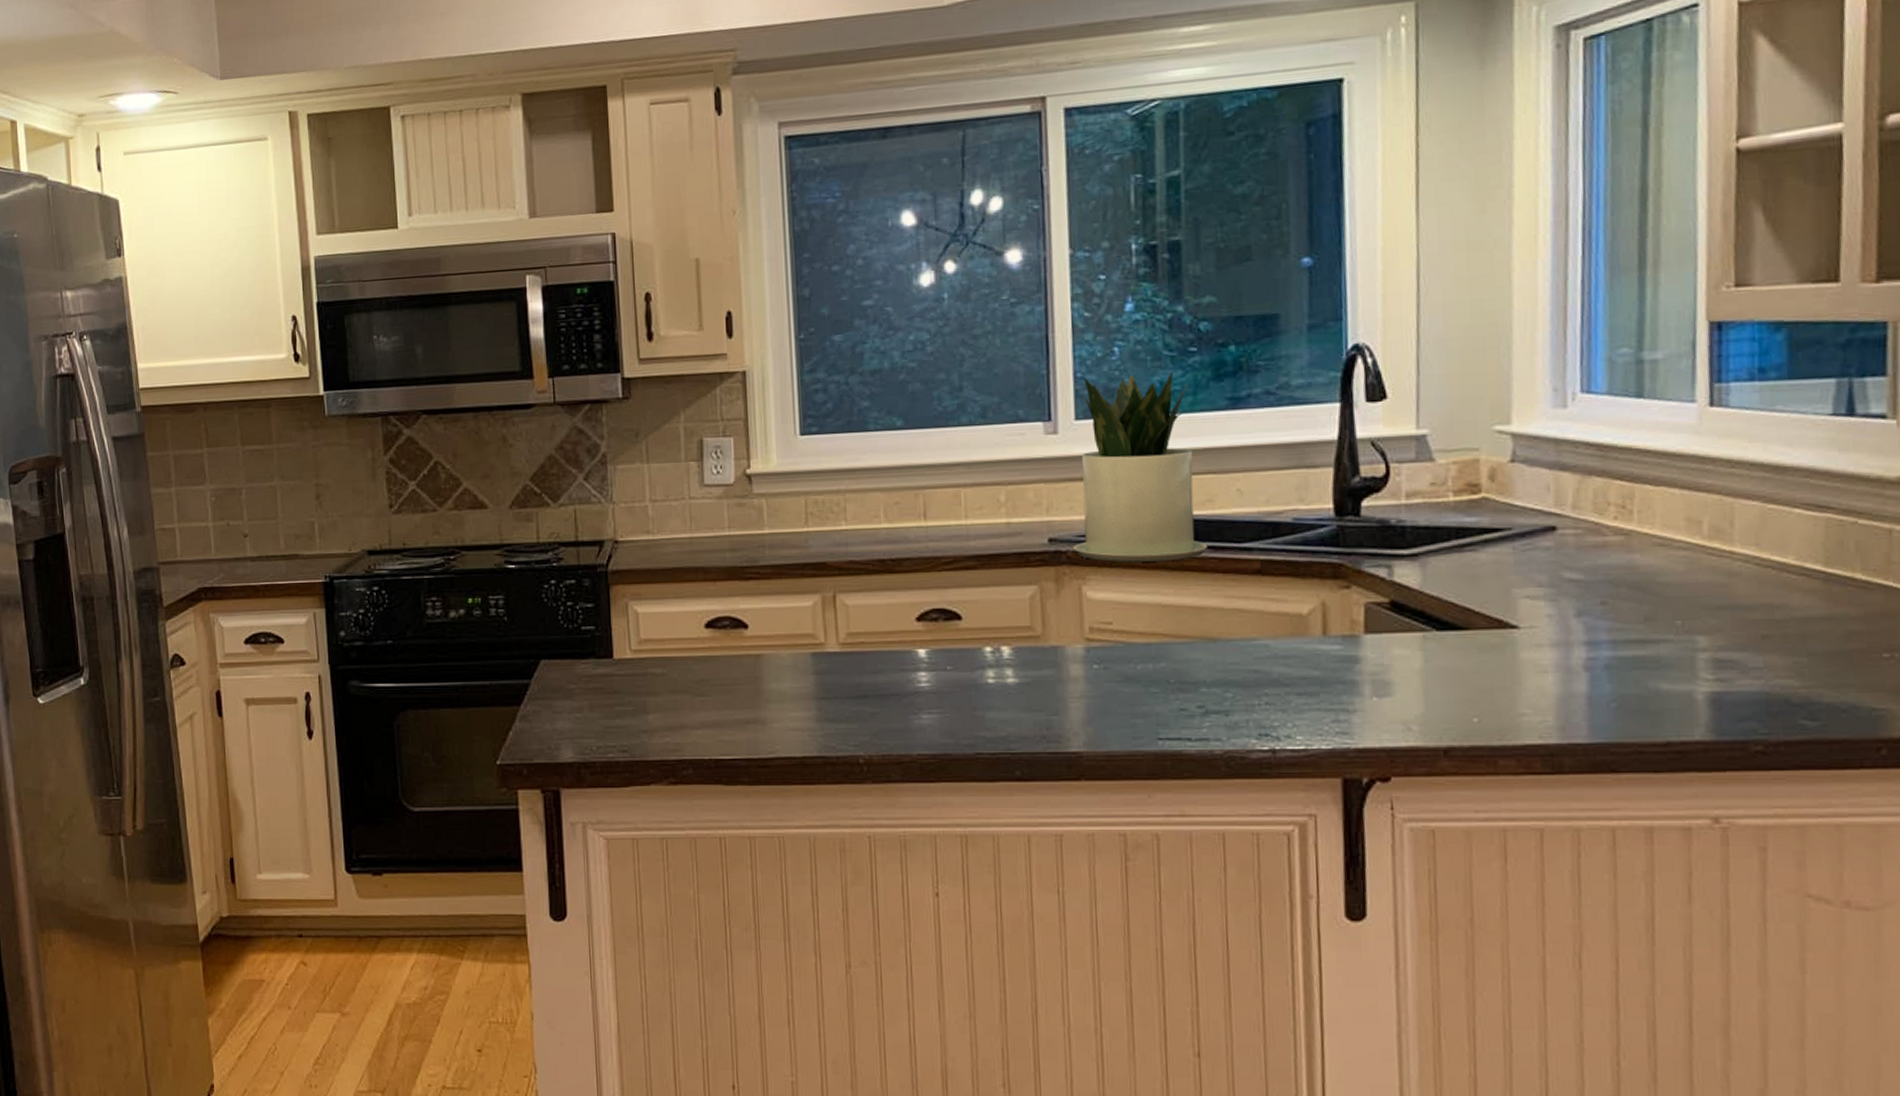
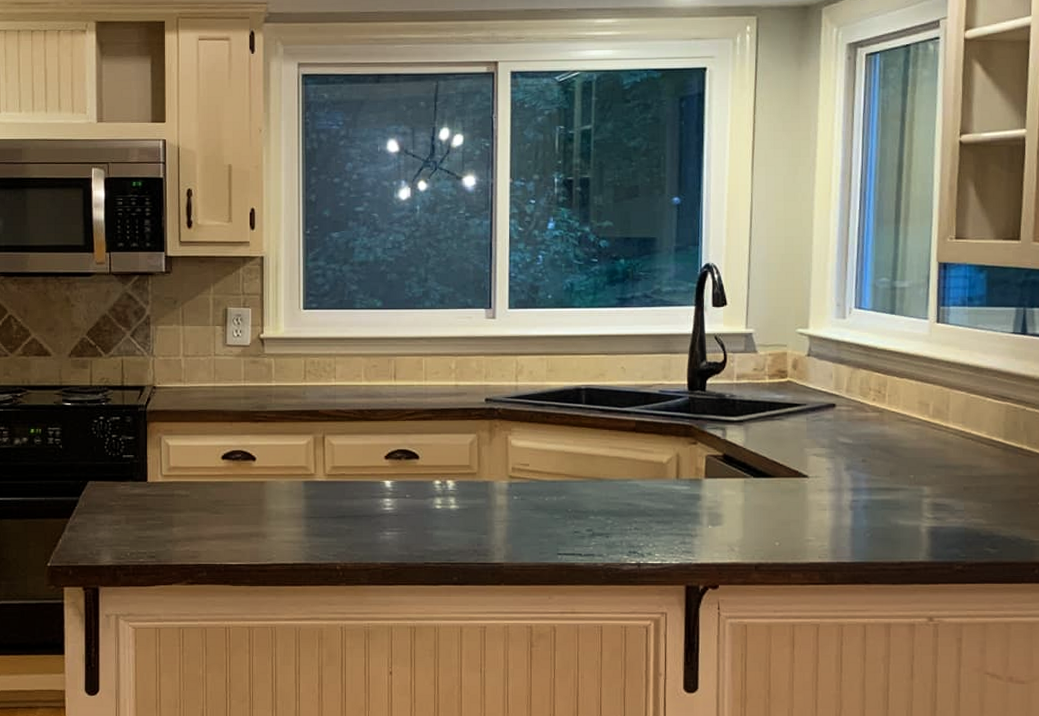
planter: present [1073,371,1208,564] -> none [503,276,600,420]

